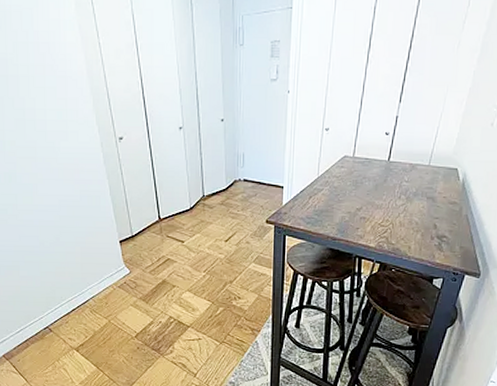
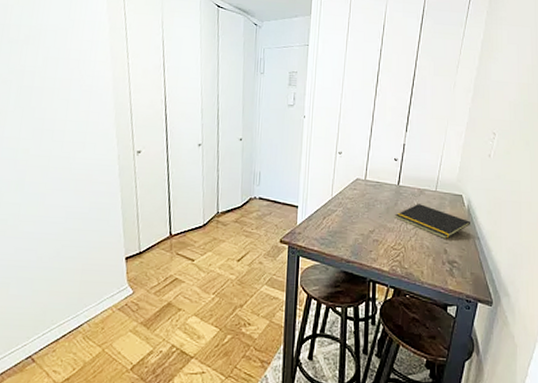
notepad: none [383,179,464,215] -> present [395,204,470,240]

